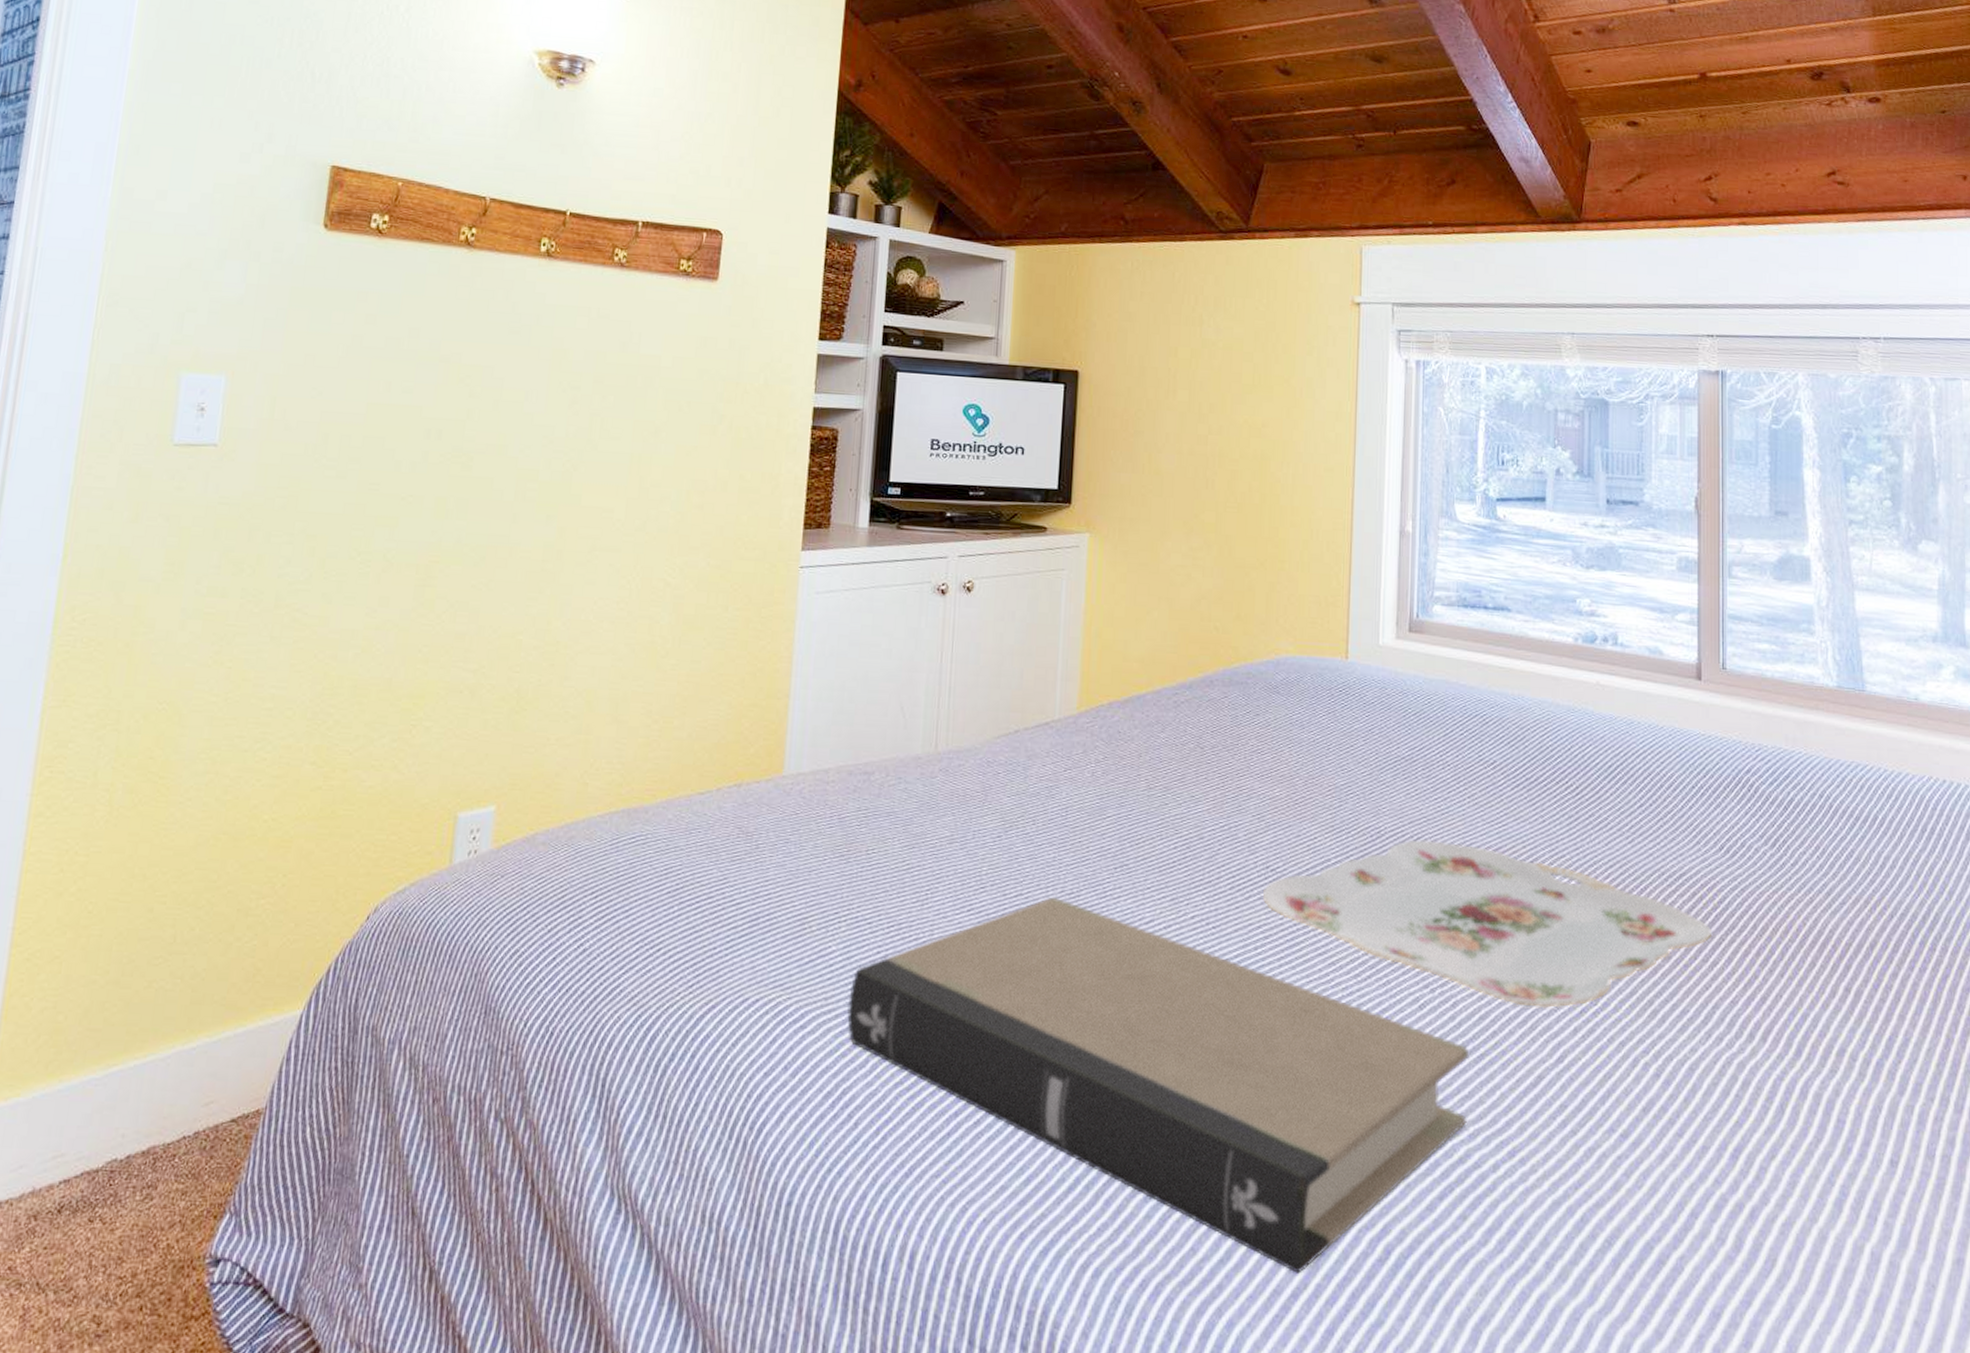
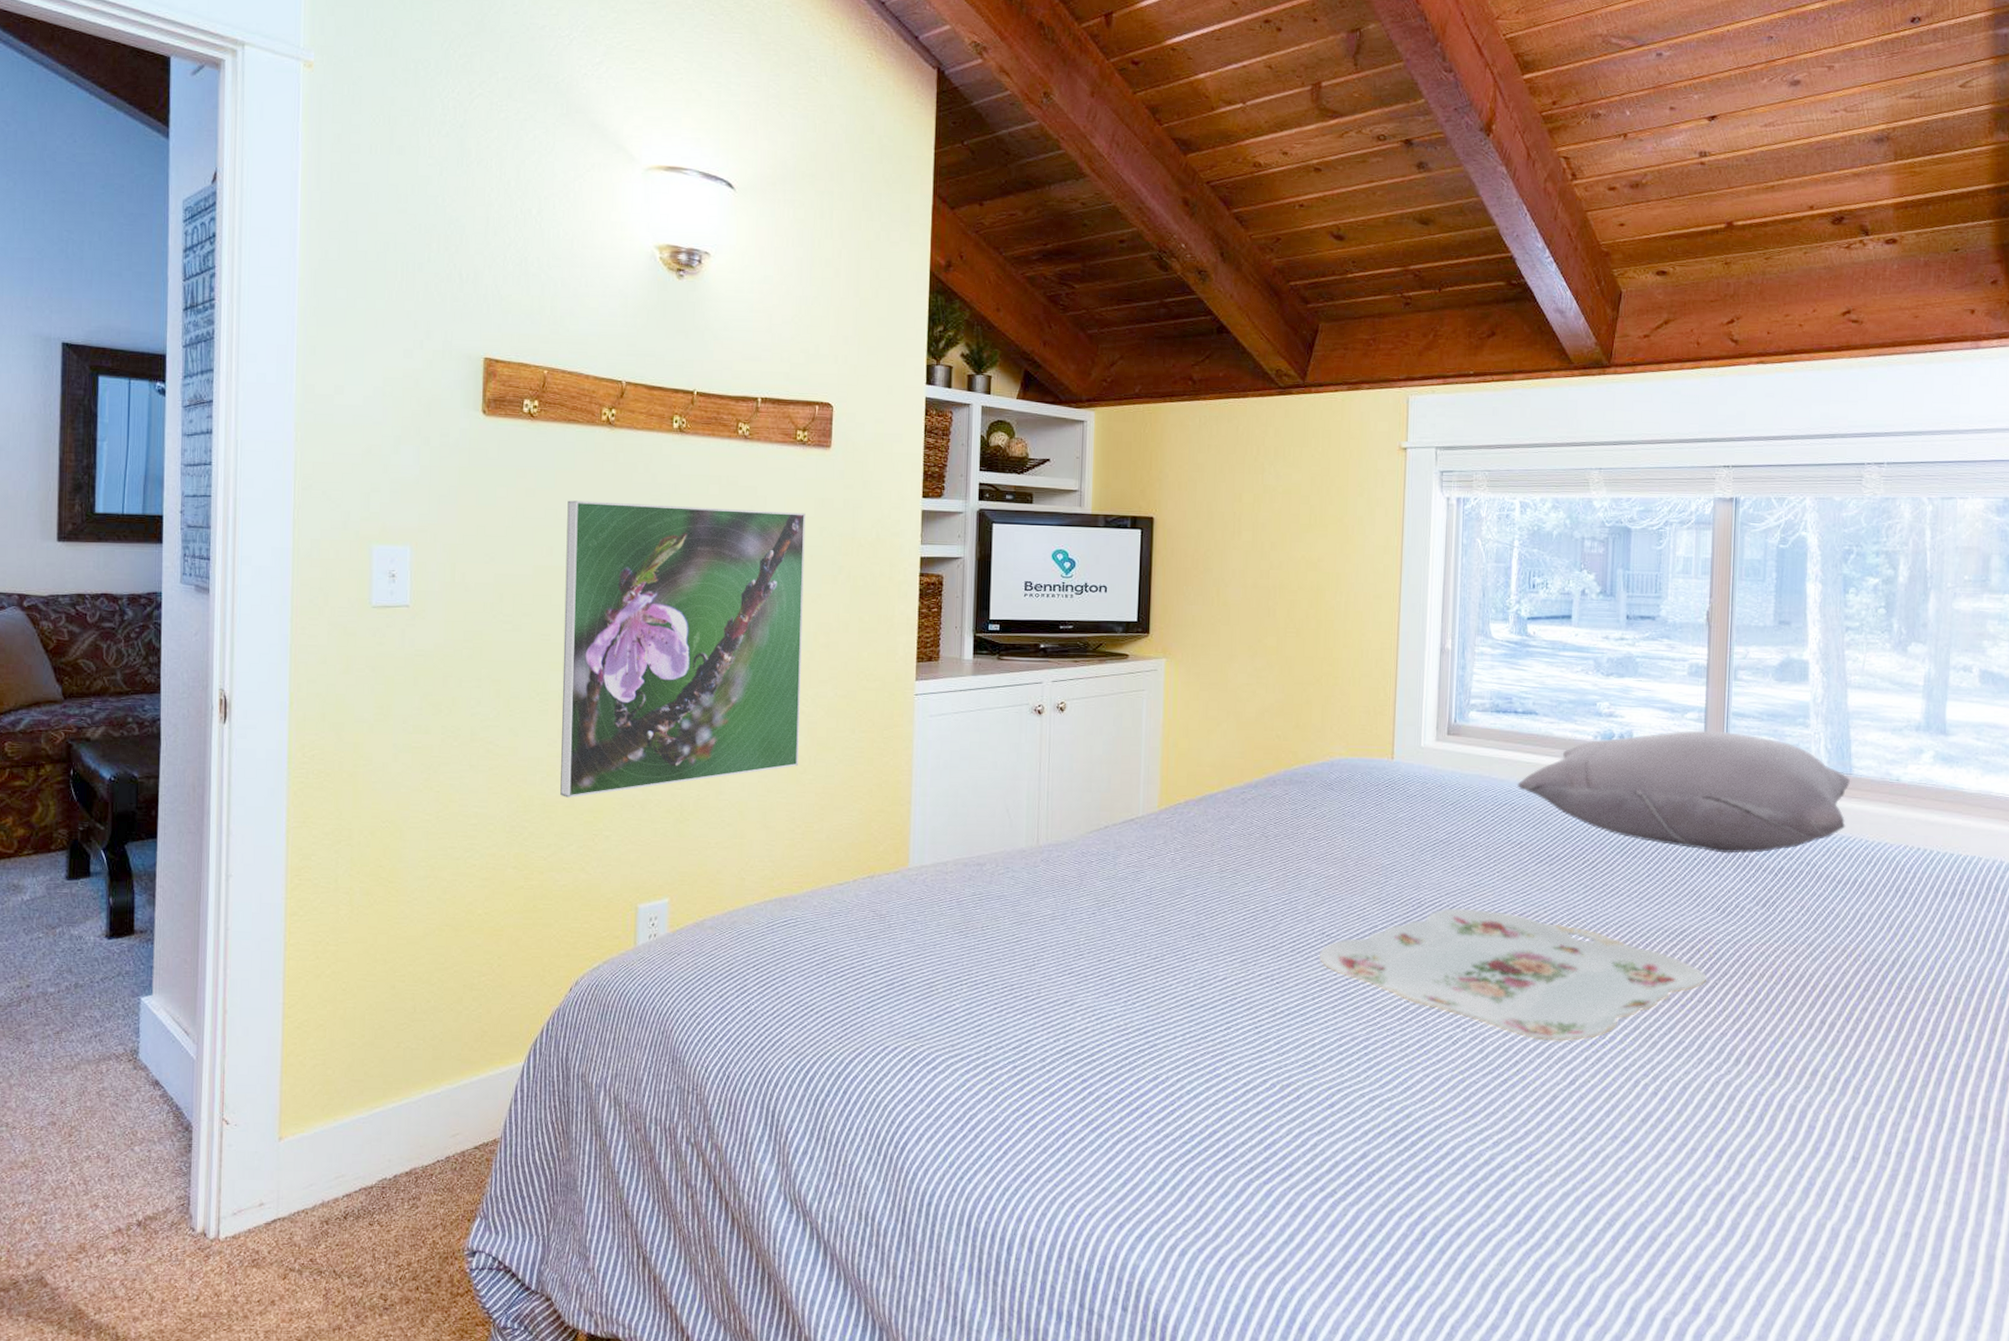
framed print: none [375,329,685,679] -> present [560,500,806,798]
book: present [847,896,1469,1274] -> none [971,961,1495,1251]
pillow: none [1488,634,1863,782] -> present [1516,730,1850,854]

